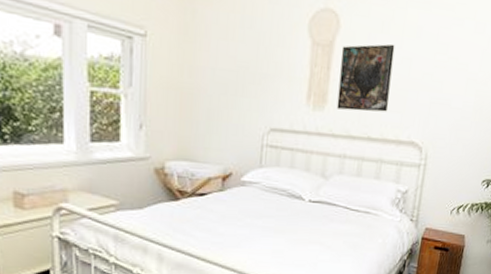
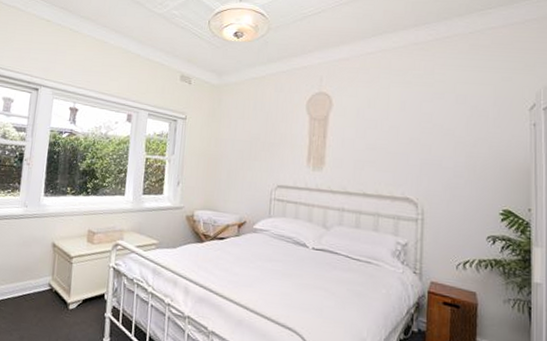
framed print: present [336,43,395,112] -> none [333,116,382,172]

